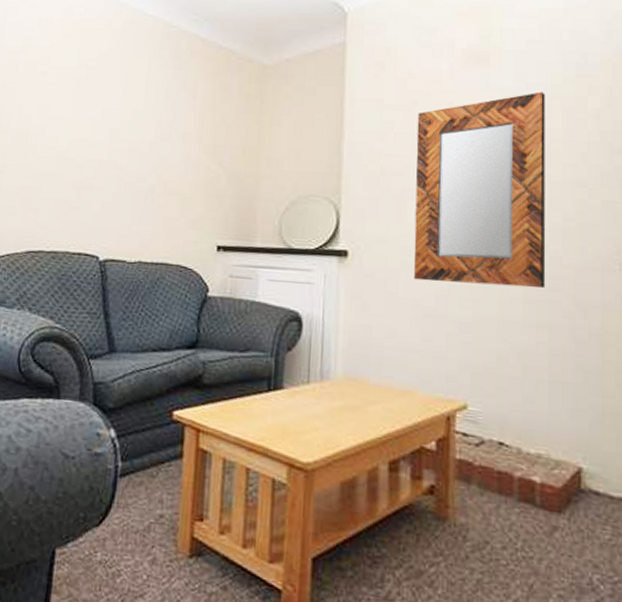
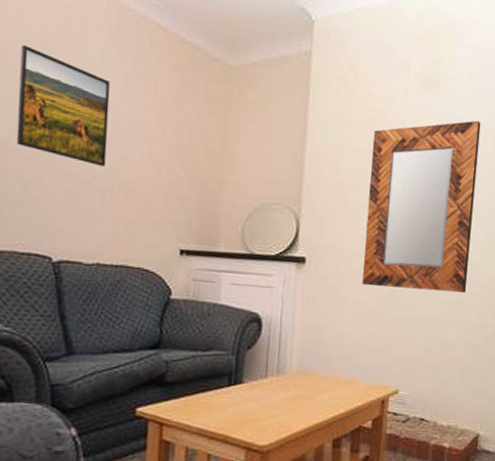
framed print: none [73,68,154,170] -> present [16,45,110,168]

